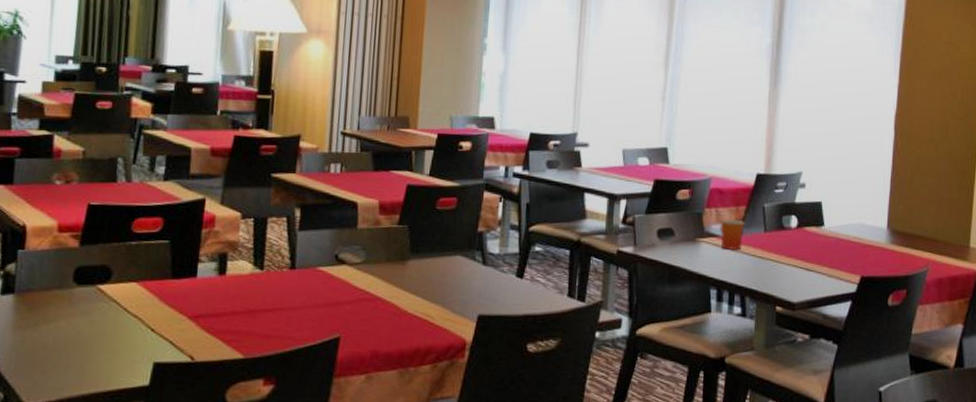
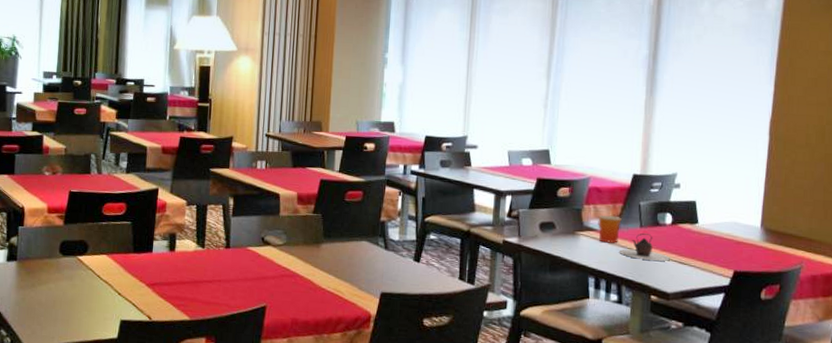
teapot: none [742,237,796,268] -> present [619,233,670,261]

